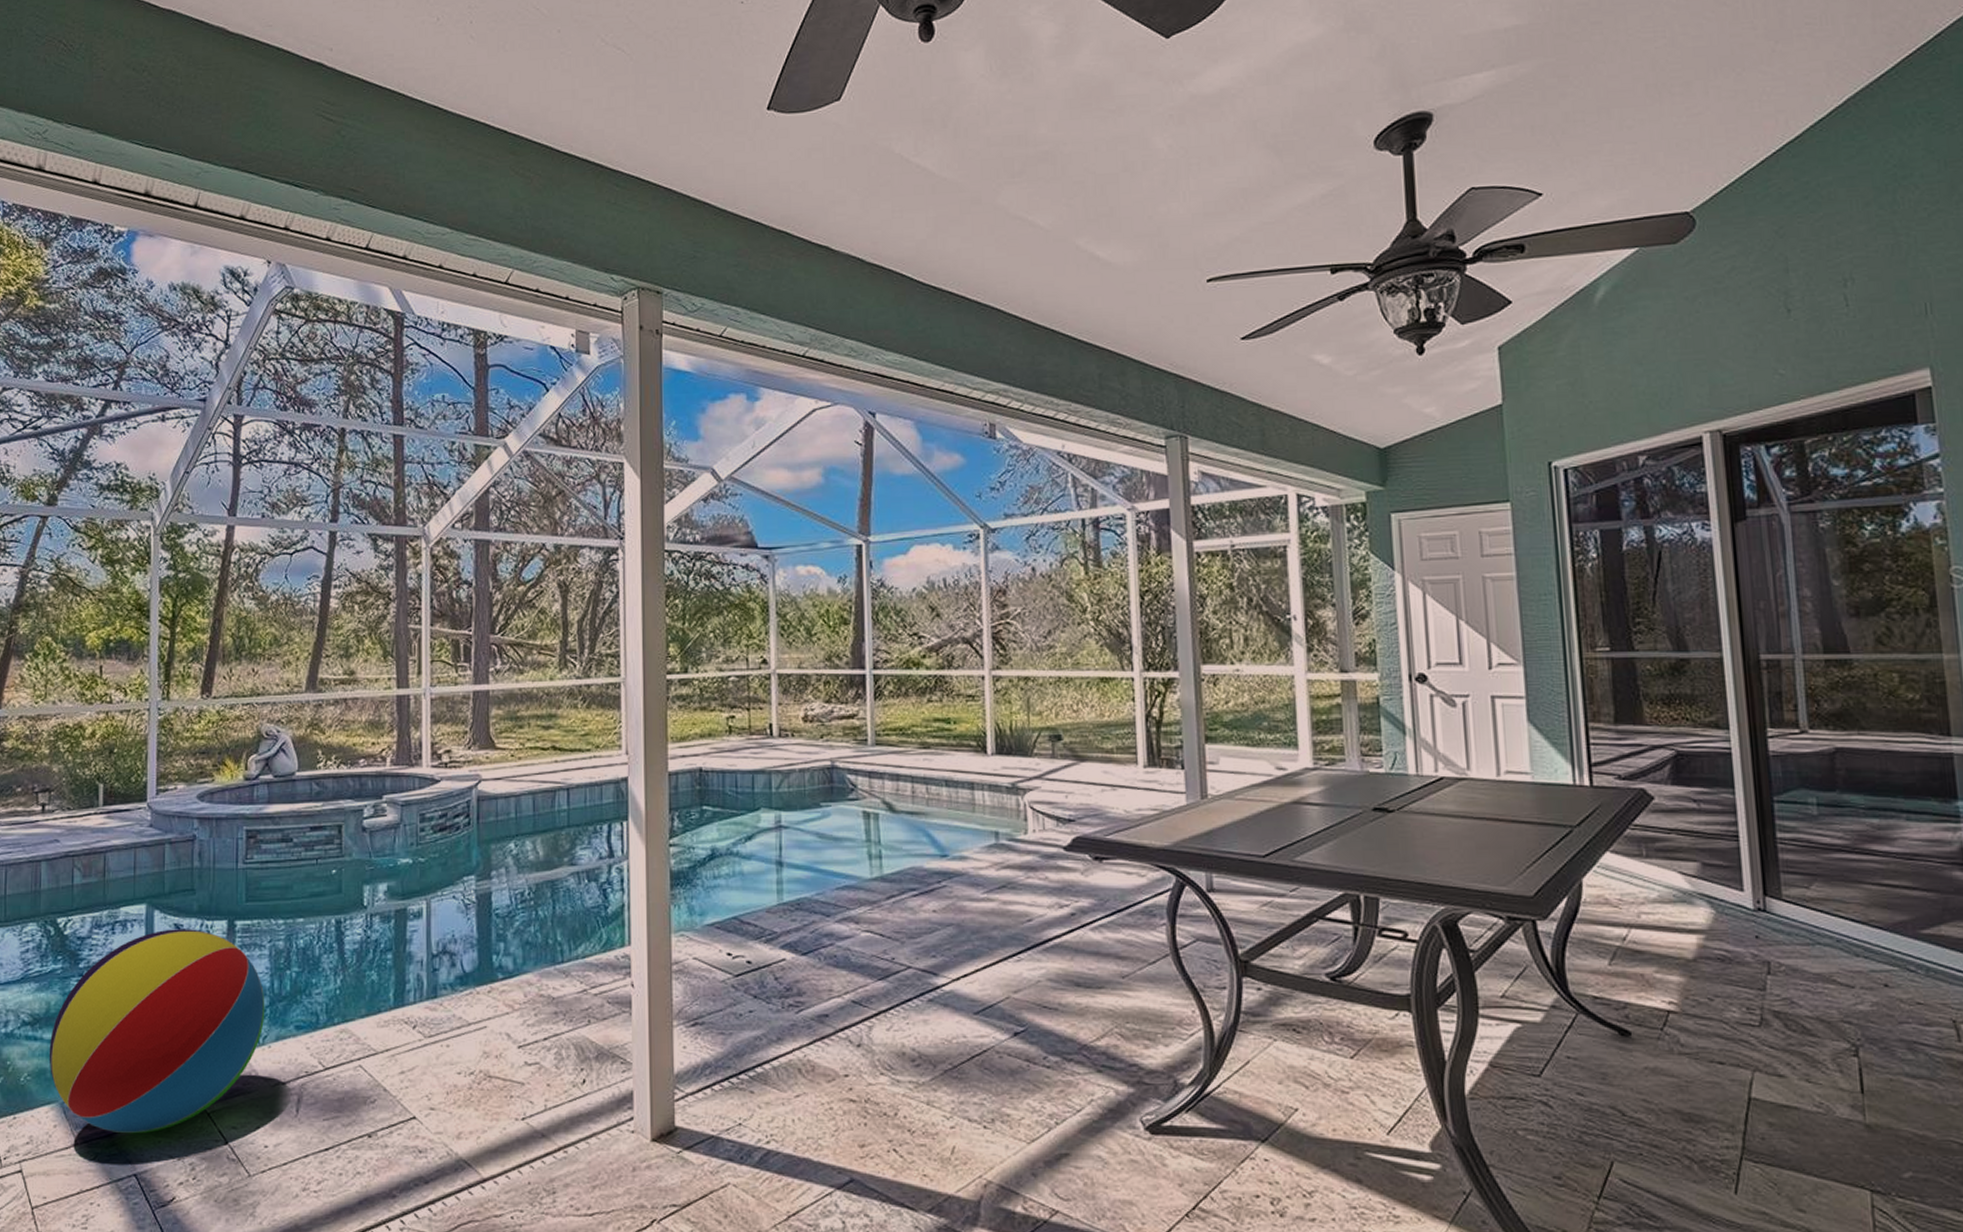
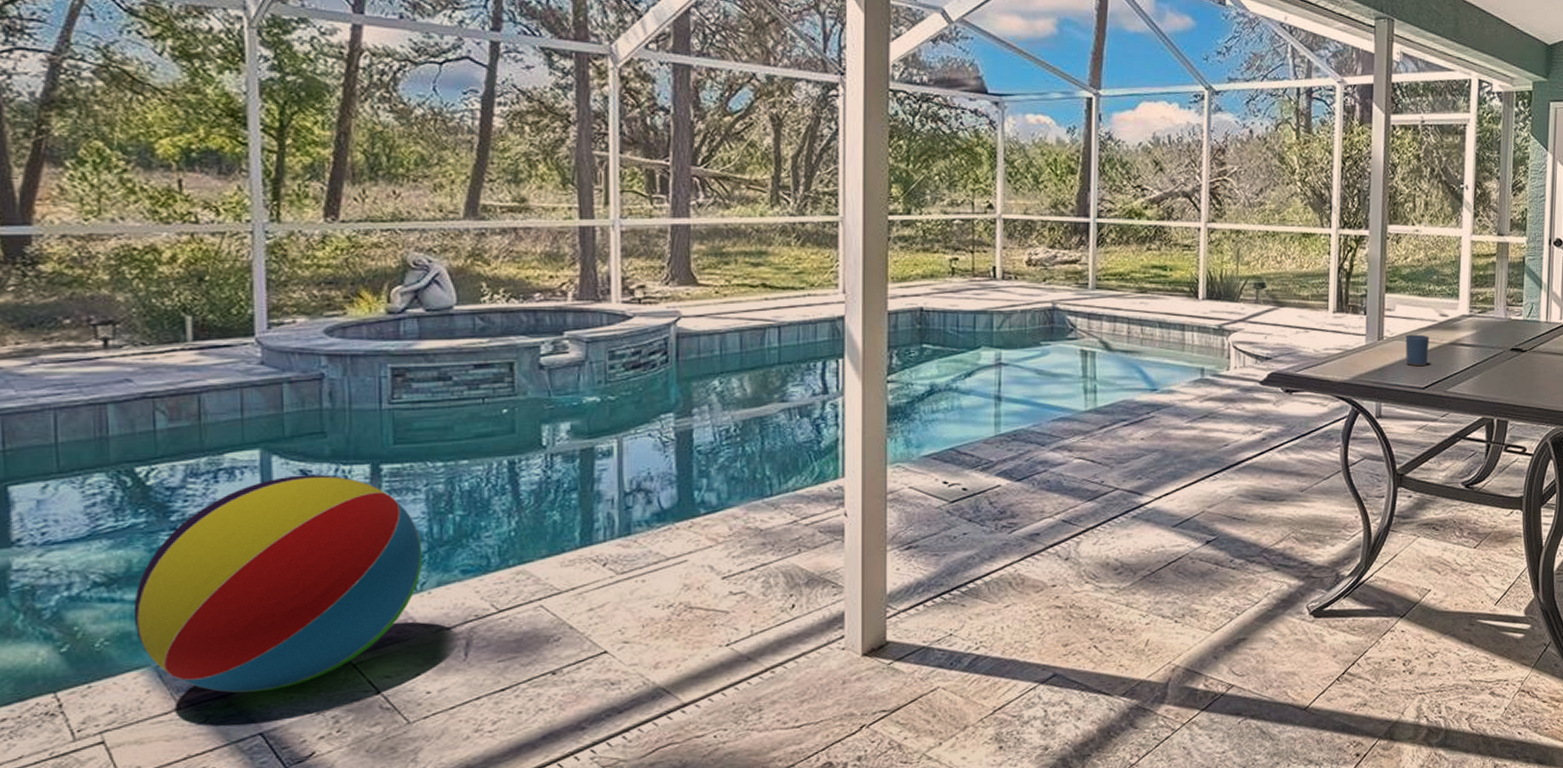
mug: none [1235,791,1266,830] -> present [1405,334,1430,367]

